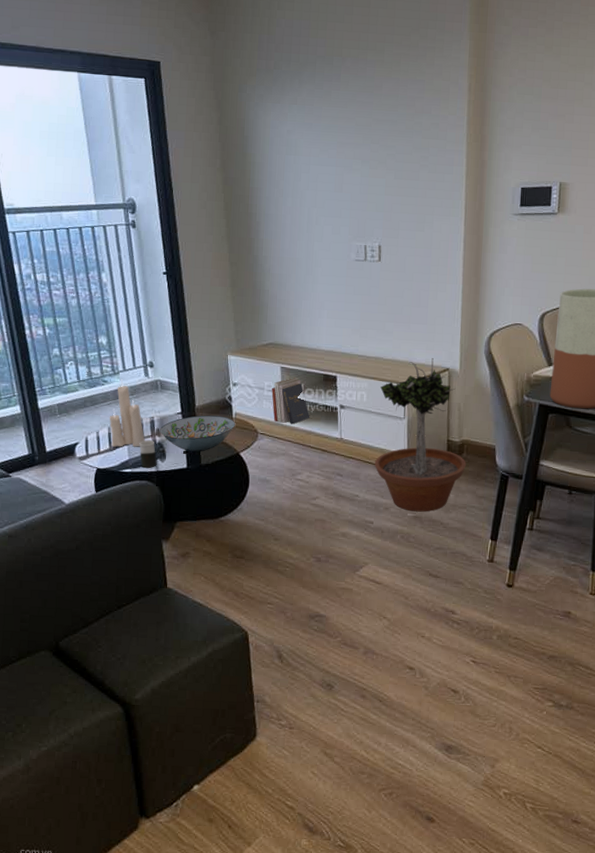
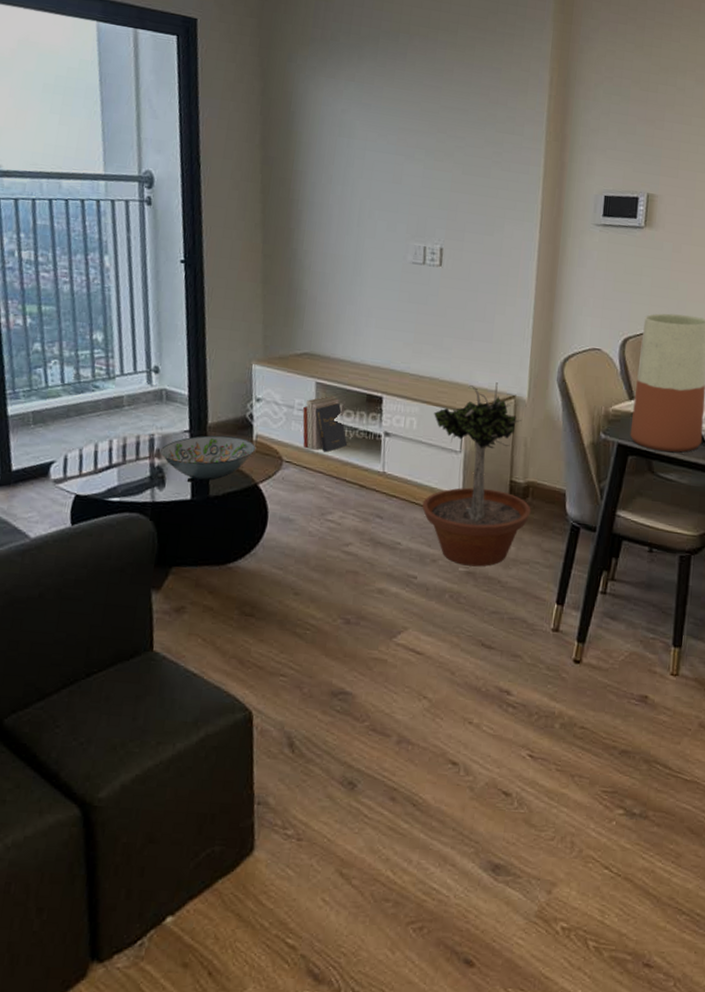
candle: present [109,379,146,447] -> none [97,385,142,471]
cup: present [139,440,157,468] -> none [132,462,154,498]

